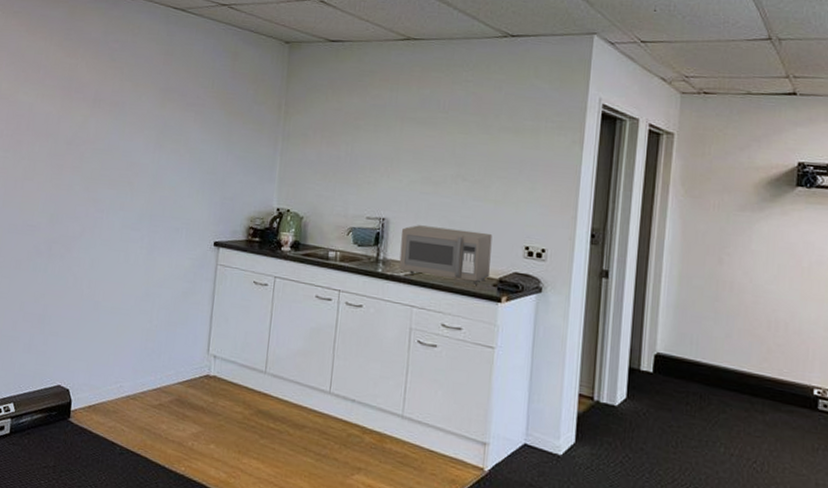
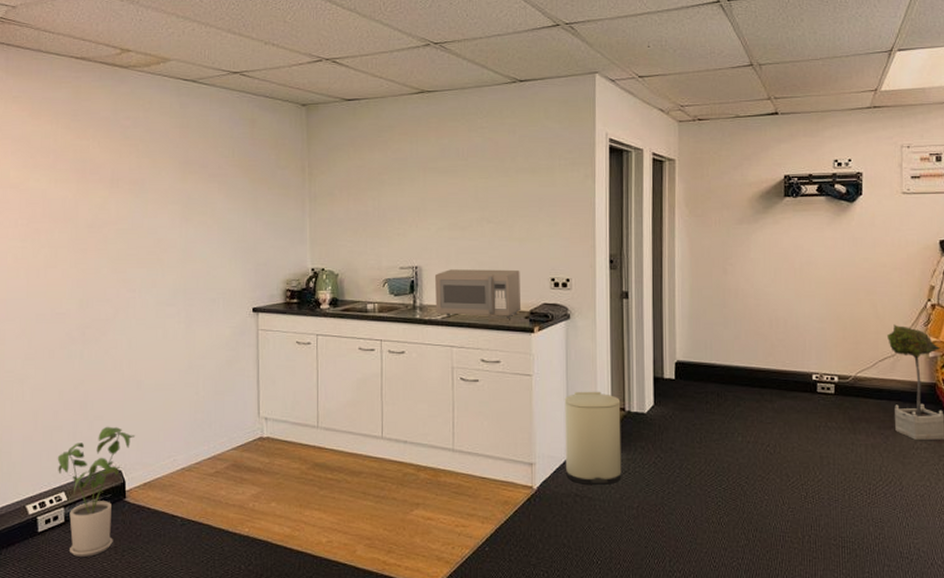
house plant: none [10,343,87,472] -> present [57,426,136,557]
pedal bin: none [521,371,590,479] -> present [564,391,622,485]

